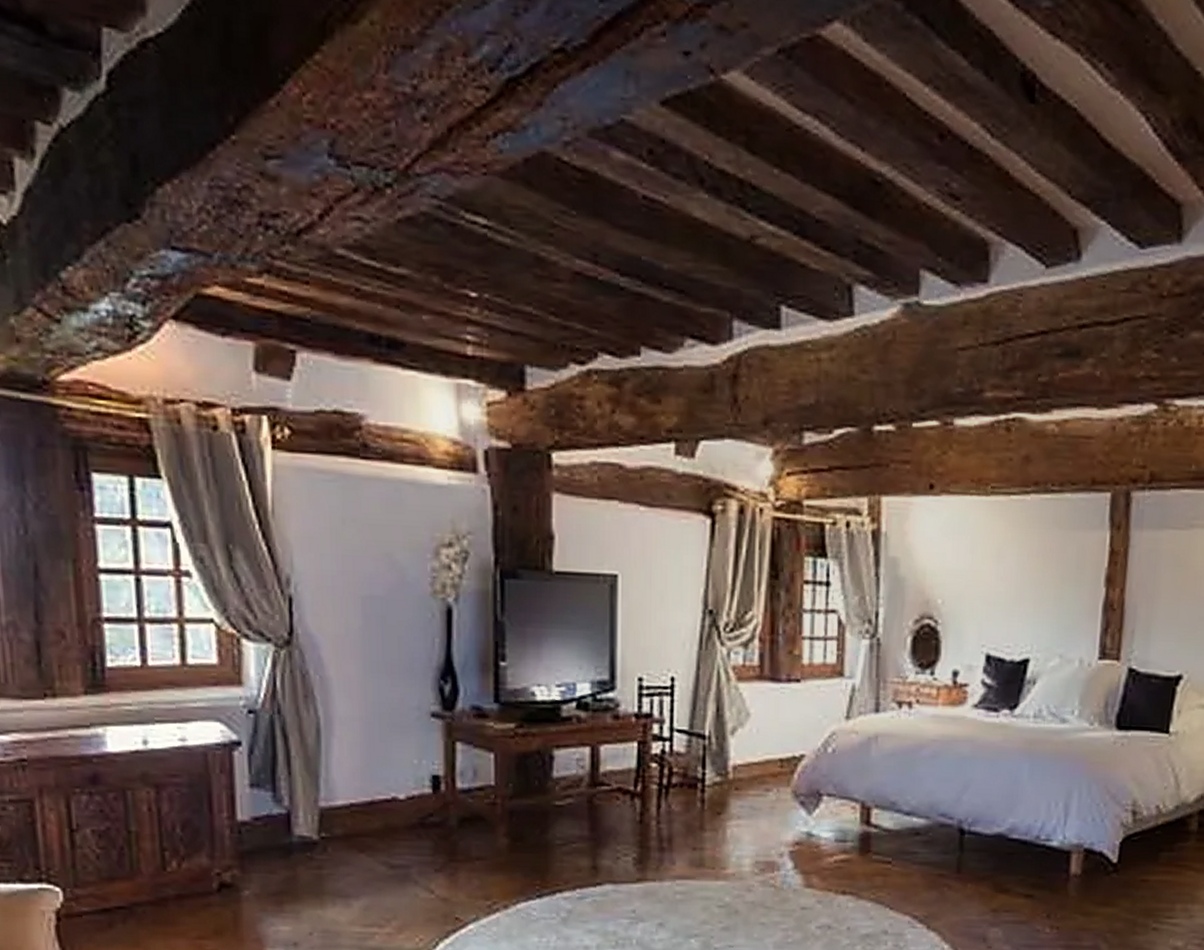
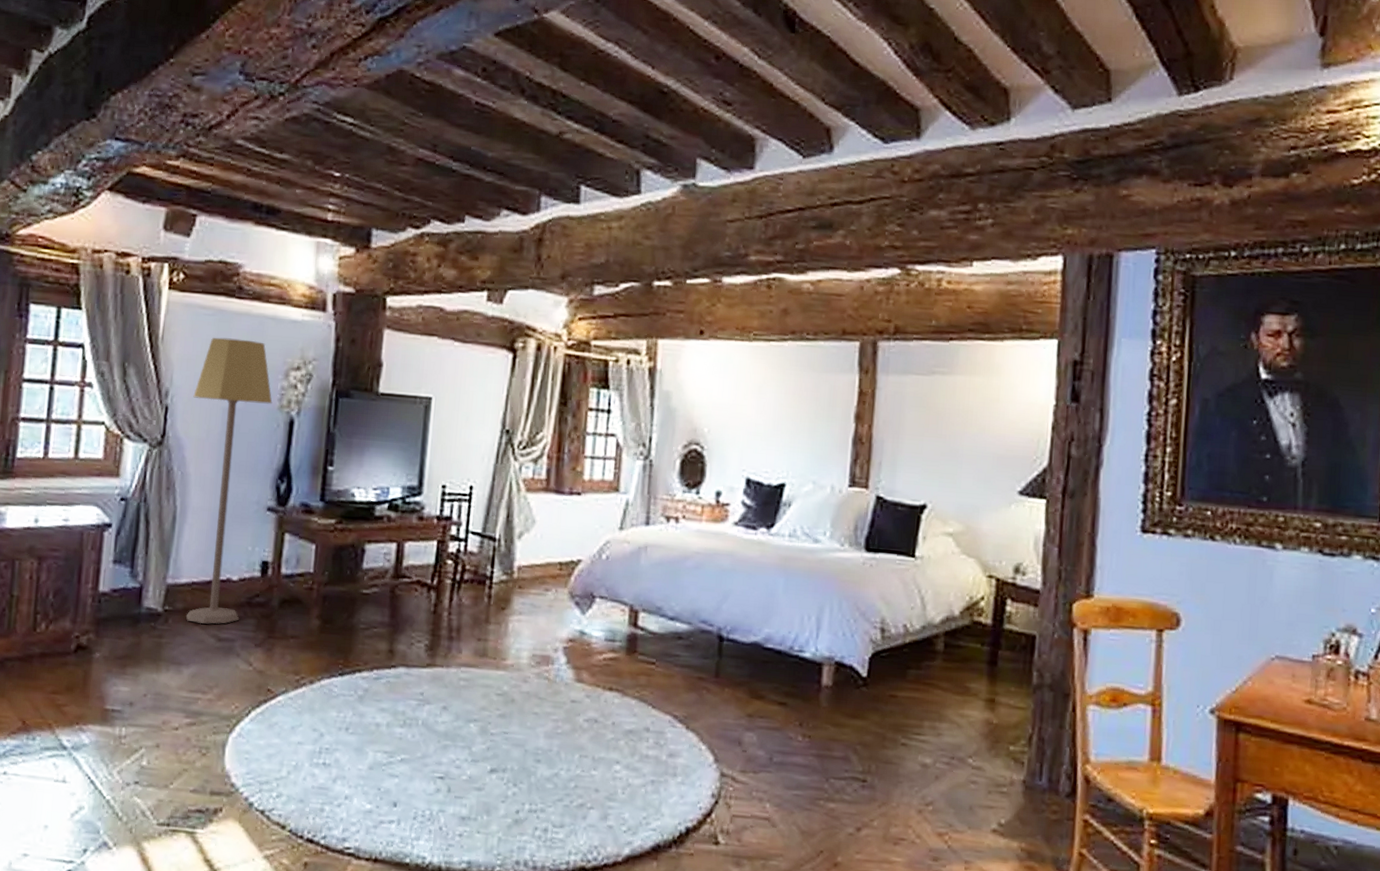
lamp: none [322,509,423,850] -> present [185,337,273,624]

